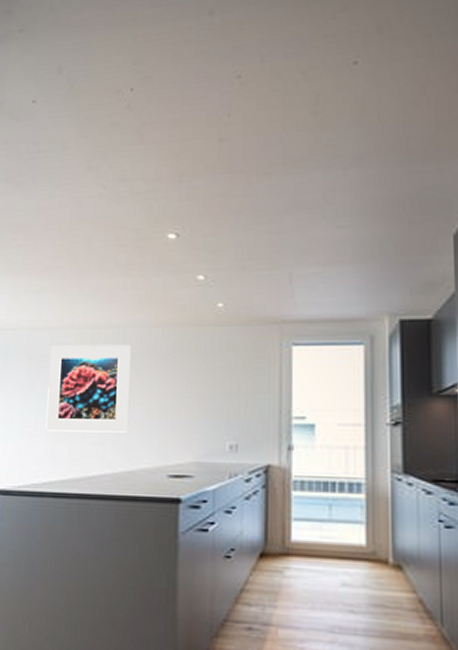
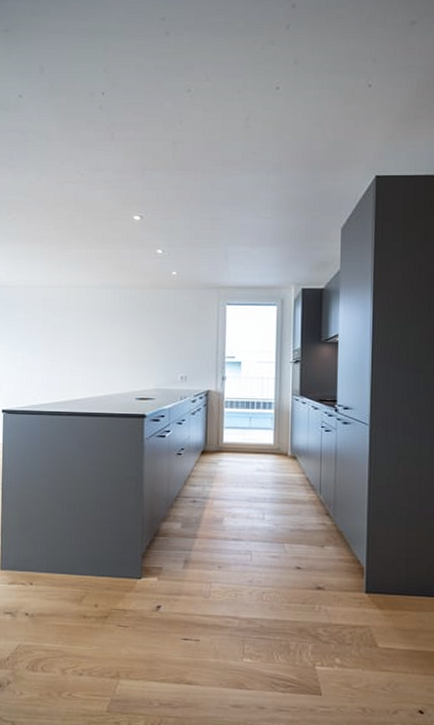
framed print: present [45,344,131,433] -> none [41,300,107,367]

